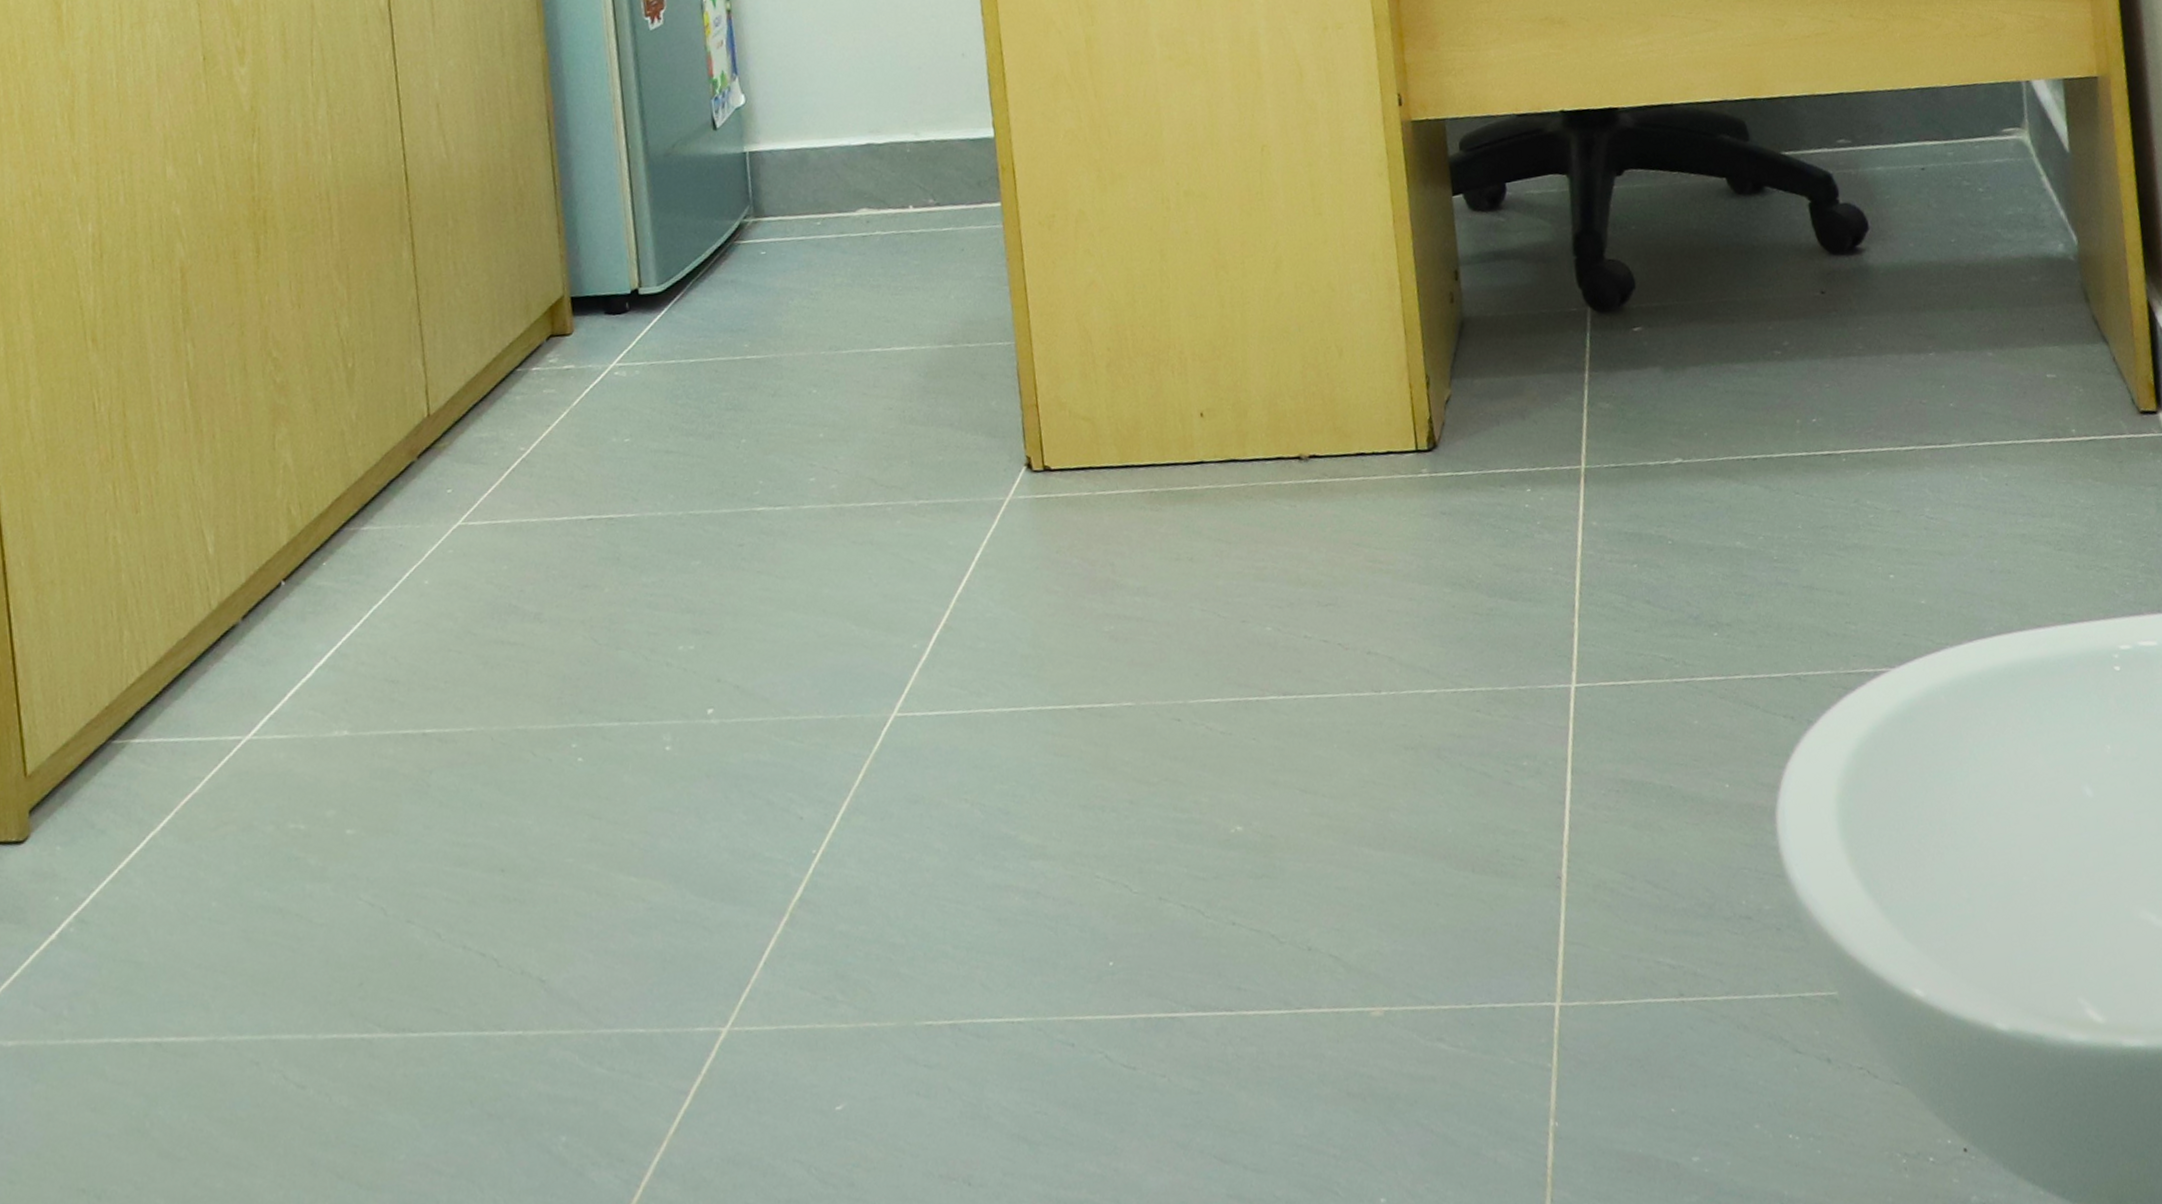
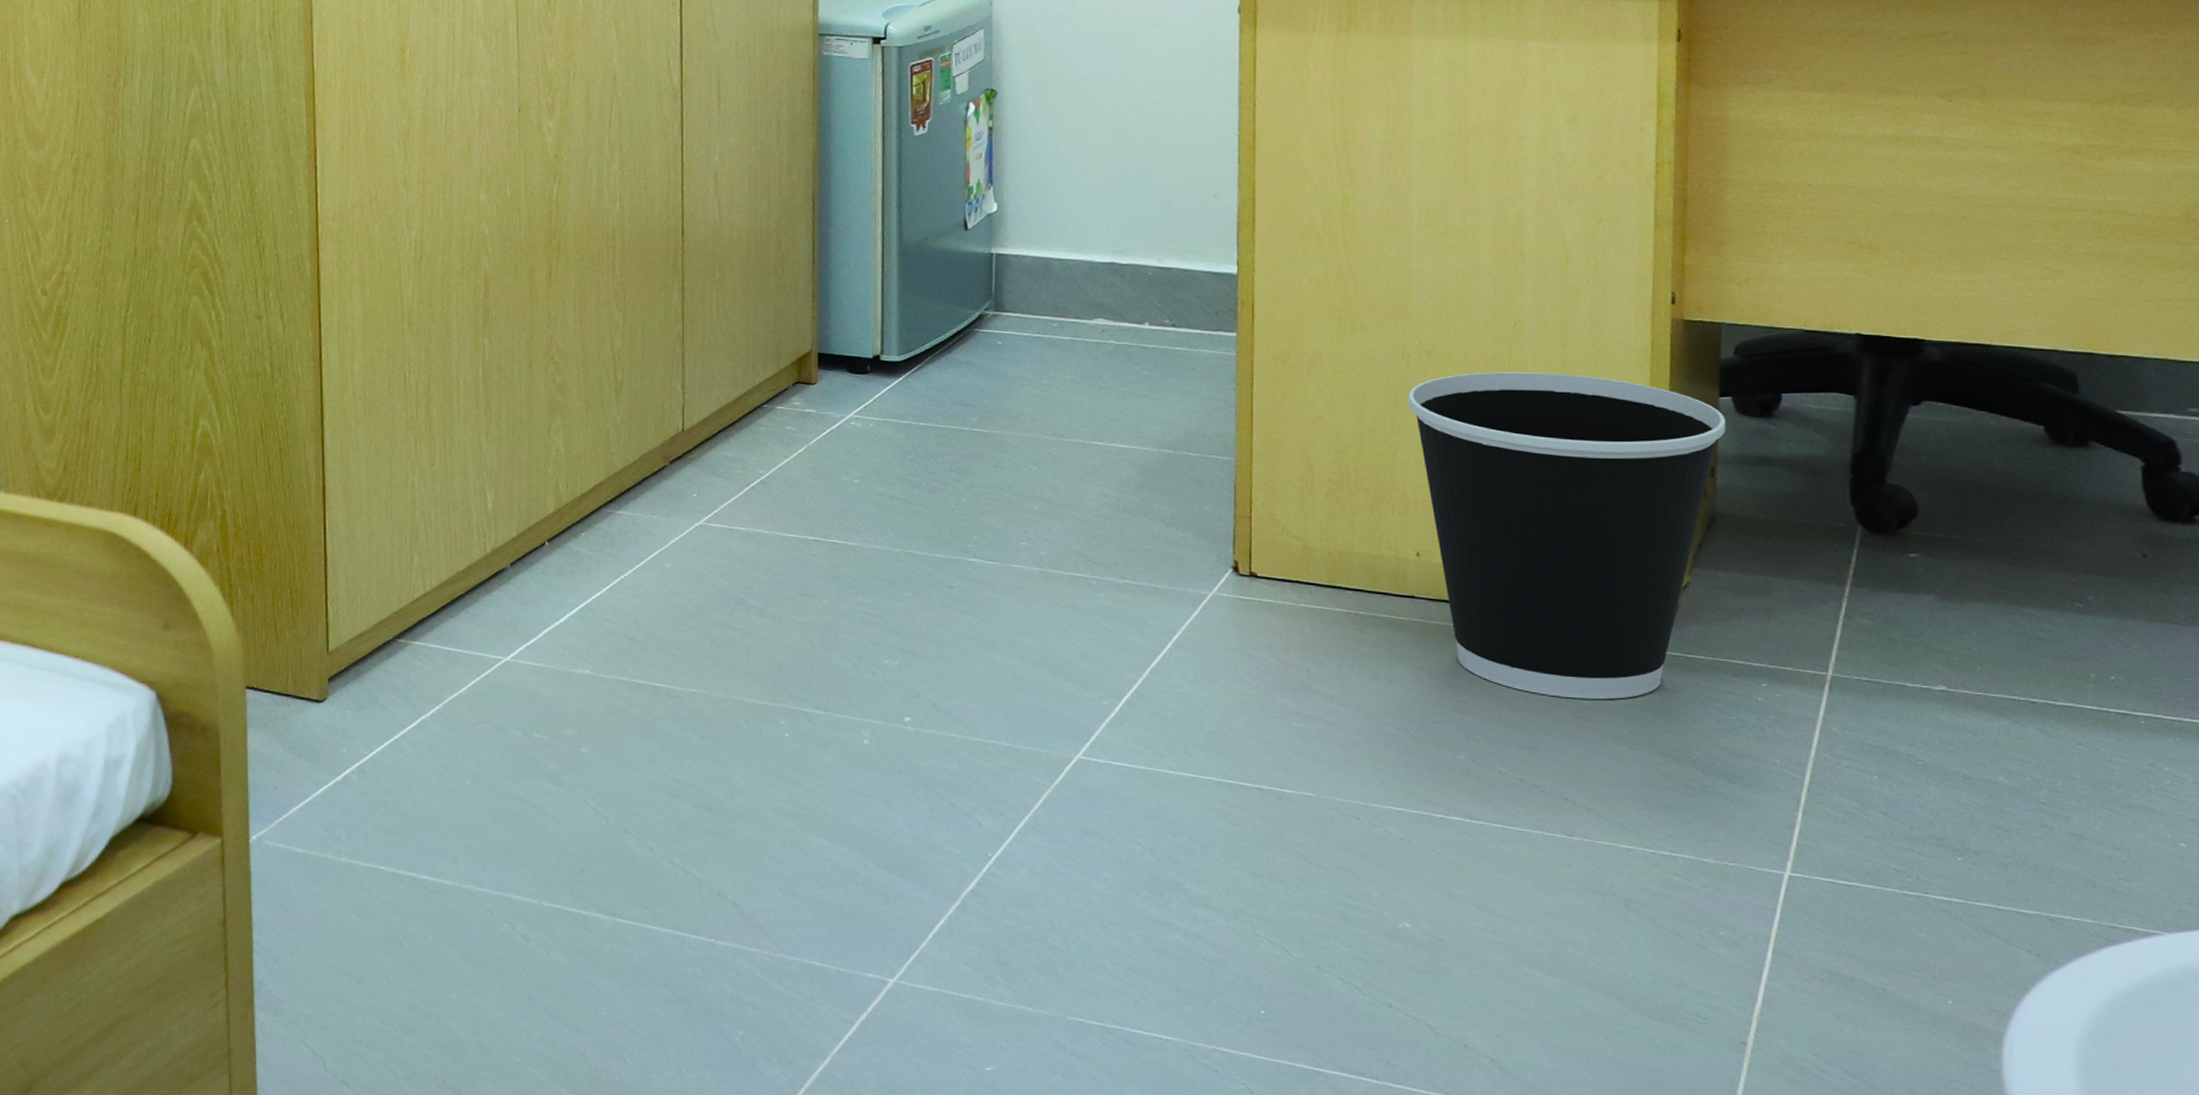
wastebasket: none [1172,193,1462,544] -> present [1408,372,1727,700]

